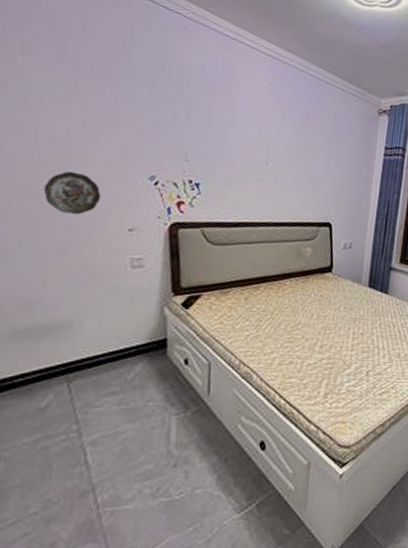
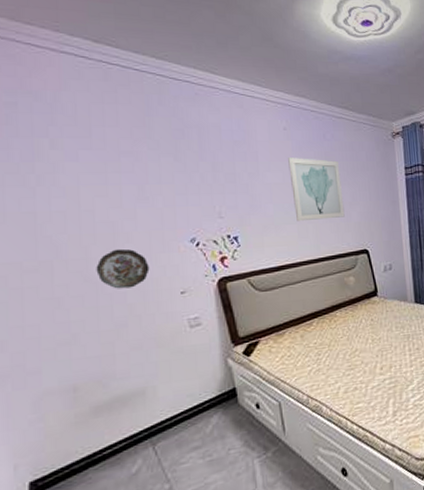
wall art: none [264,113,319,186] -> present [288,158,345,222]

